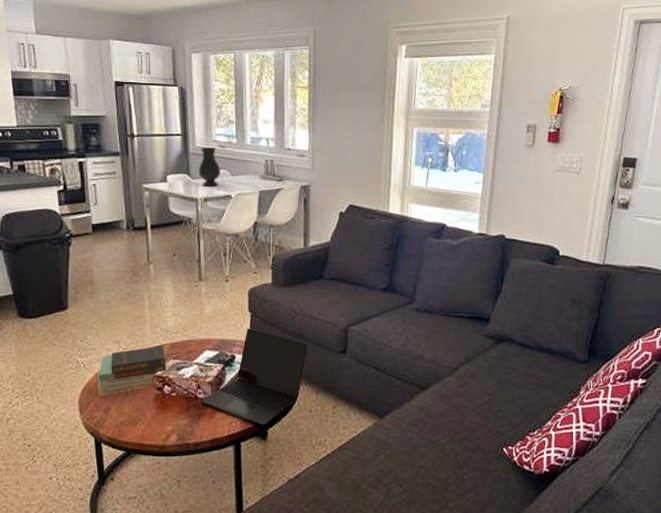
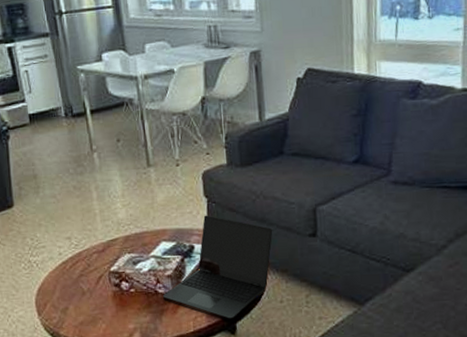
books: present [97,346,167,397] -> none [51,240,123,297]
vase: present [198,147,220,187] -> none [135,17,160,62]

